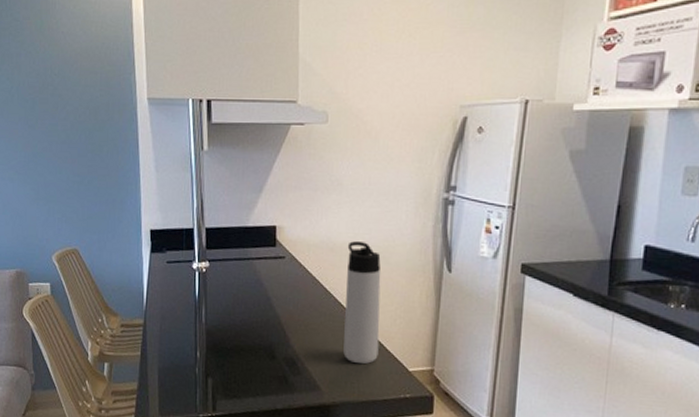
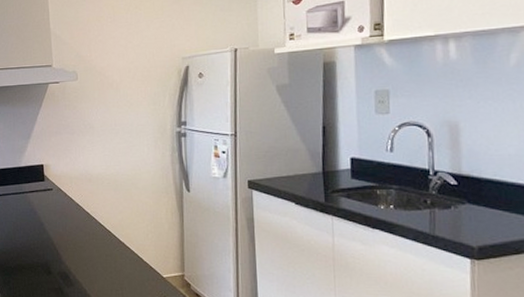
thermos bottle: present [343,241,381,365] -> none [102,172,136,274]

